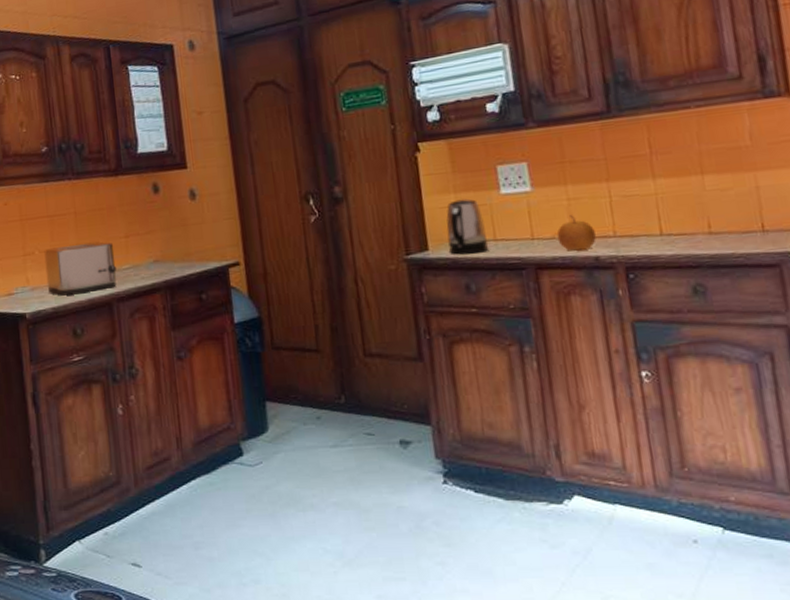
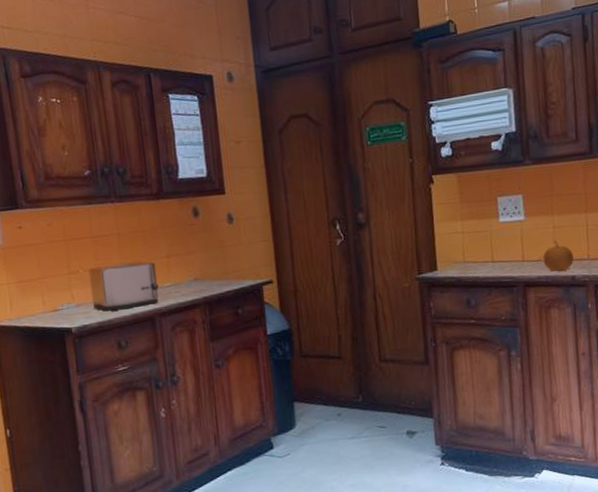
kettle: present [446,198,488,255] -> none [453,225,487,274]

